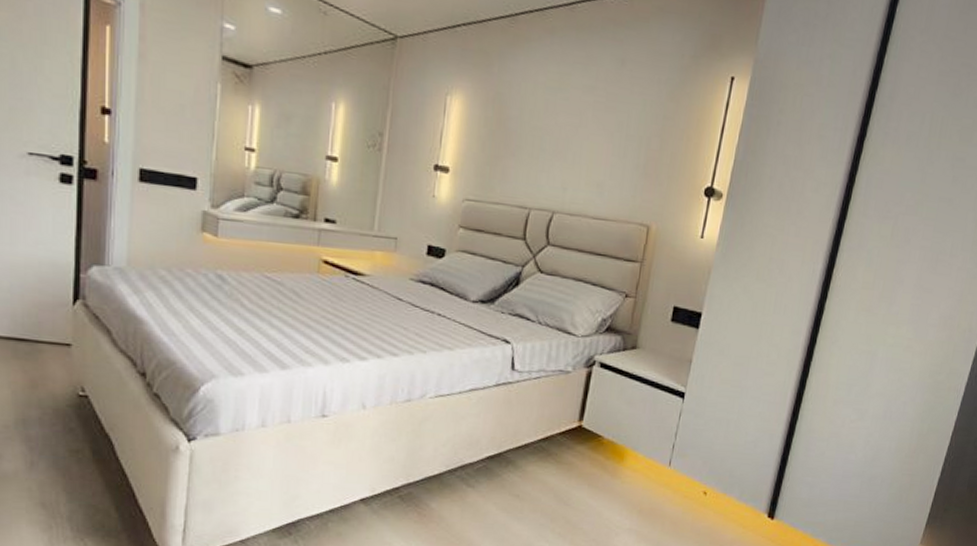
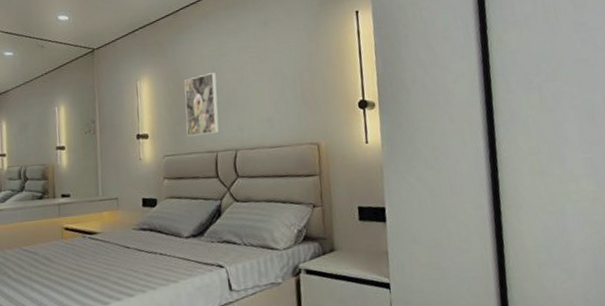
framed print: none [498,108,548,187] -> present [184,72,219,137]

